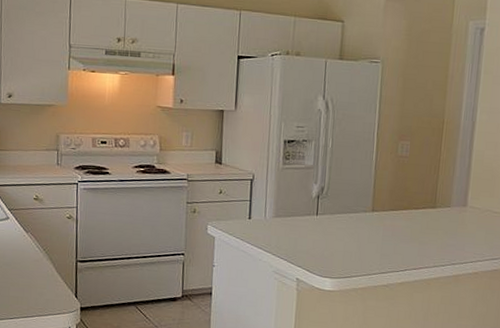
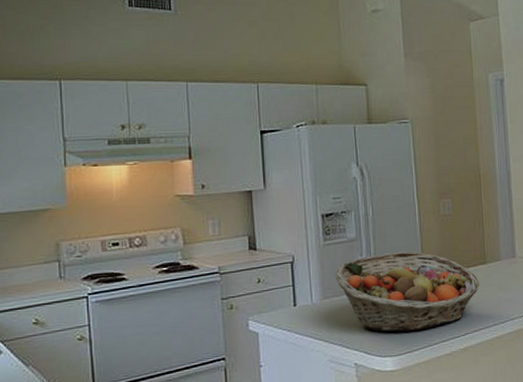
fruit basket: none [289,184,426,259] -> present [335,251,480,332]

